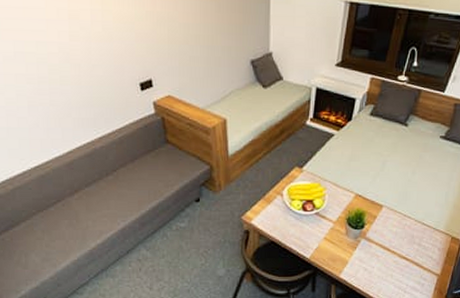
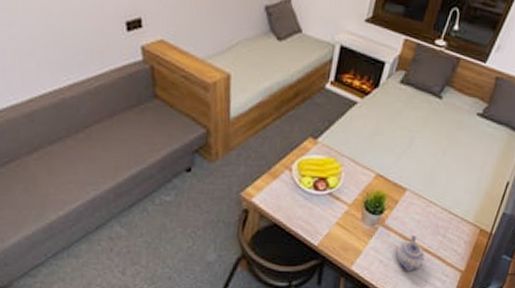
teapot: none [378,246,404,277] -> present [396,236,425,271]

